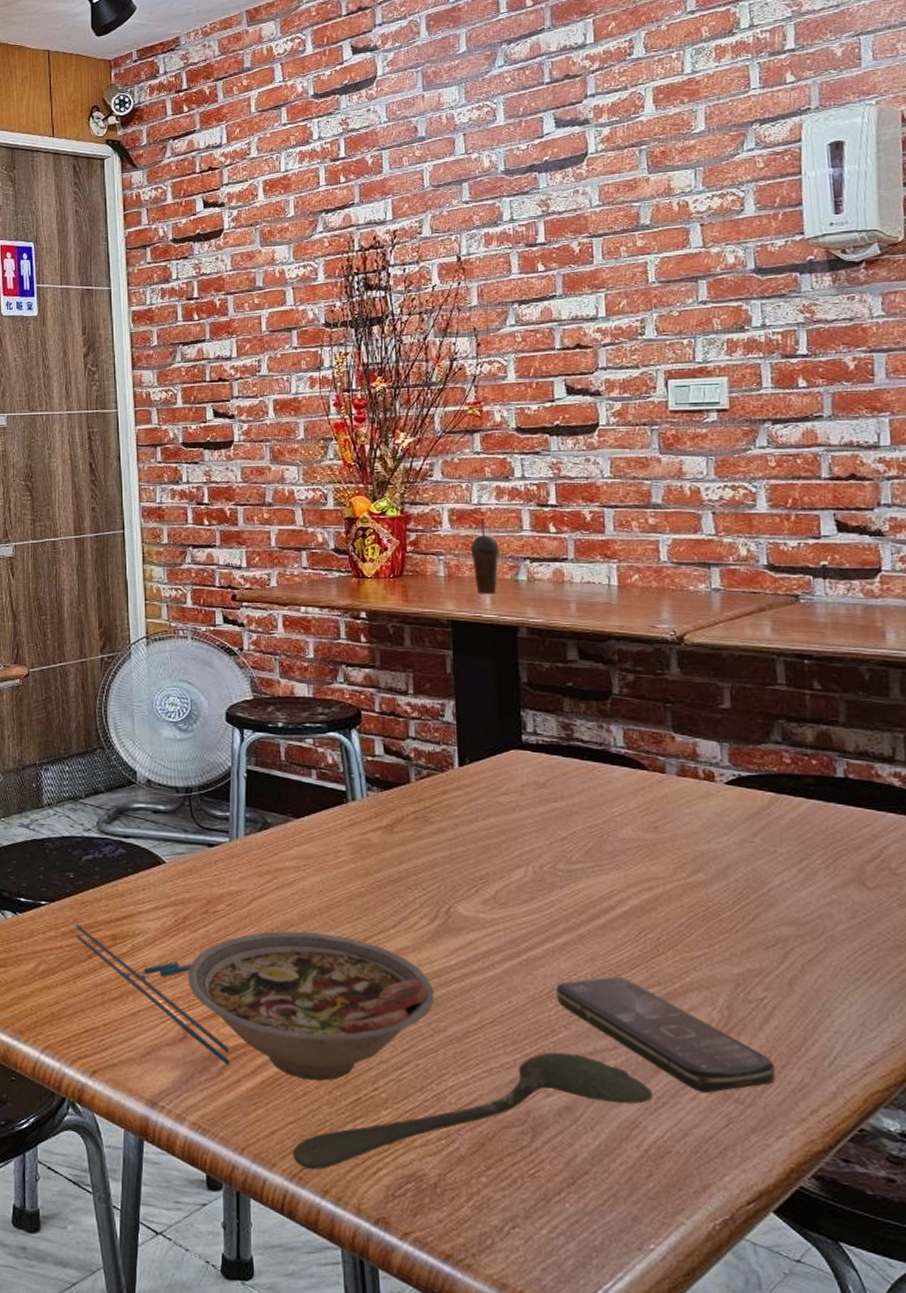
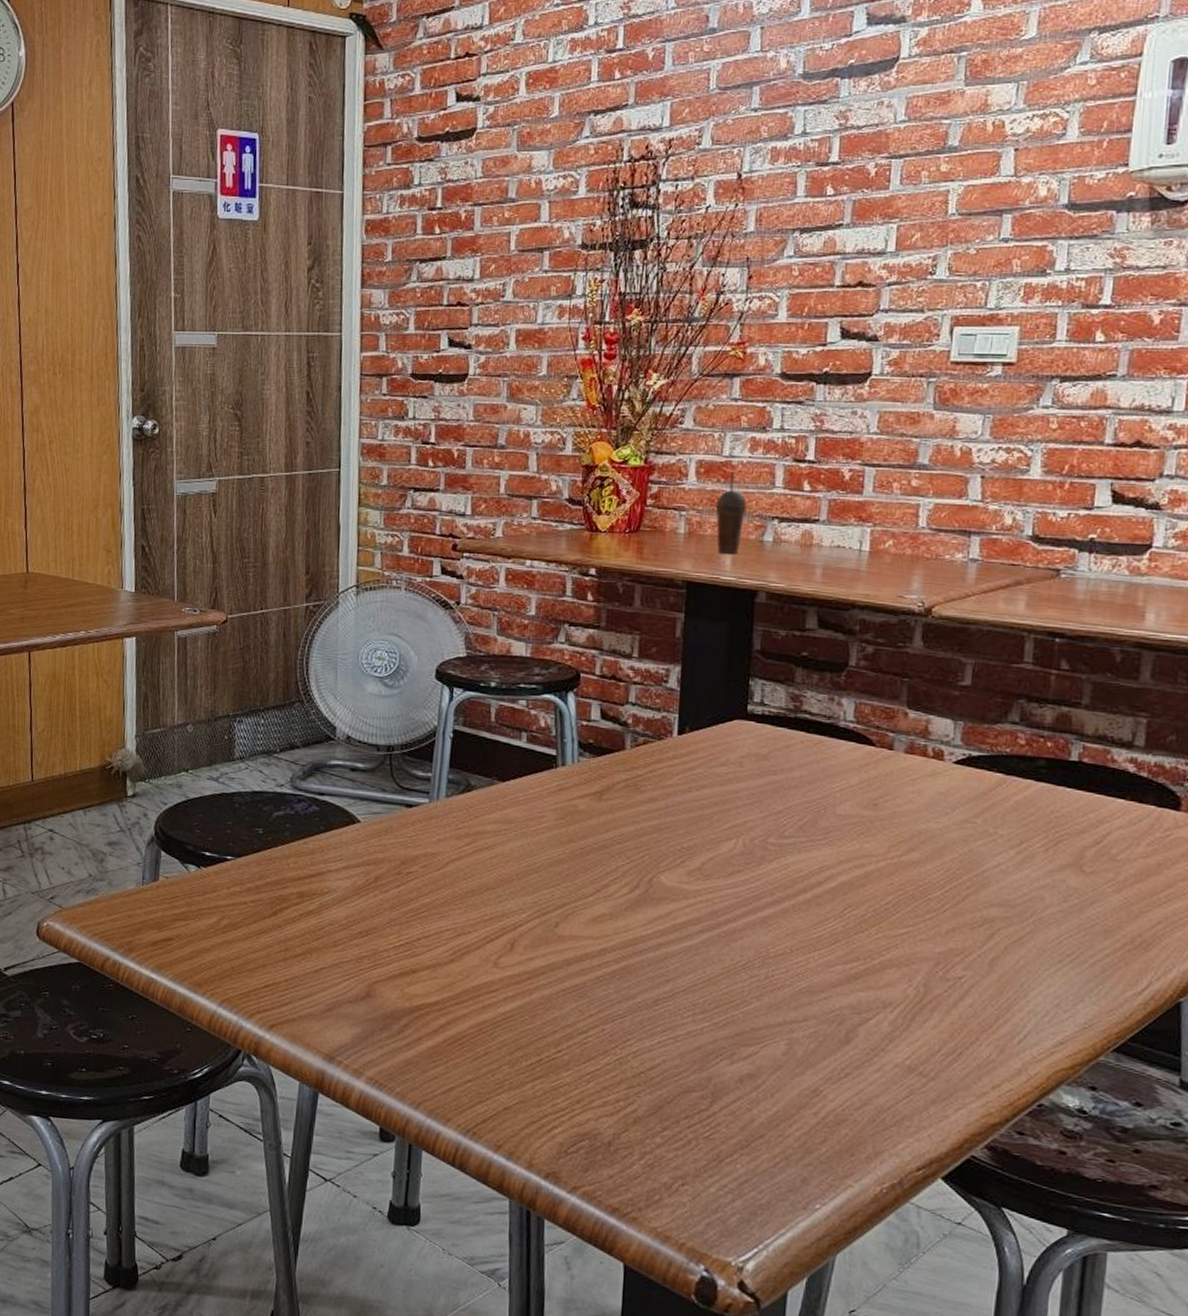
chopsticks: present [76,923,230,1065] -> none [262,879,412,1024]
soup bowl: present [188,931,435,1081] -> none [375,894,628,1042]
spoon: present [293,1052,653,1170] -> none [469,1022,837,1126]
mobile phone: present [556,976,775,1094] -> none [752,950,963,1066]

